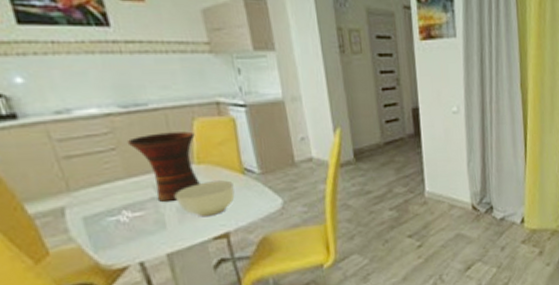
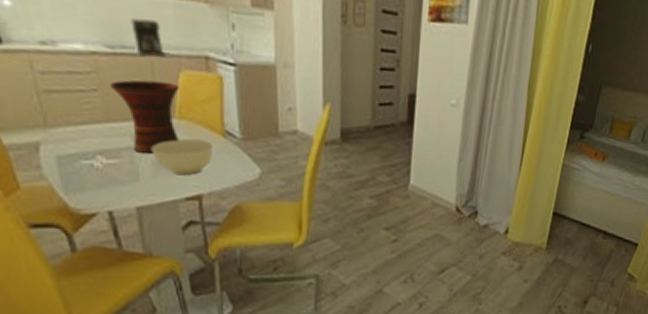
coffee maker: none [140,76,179,111] -> present [131,18,166,59]

